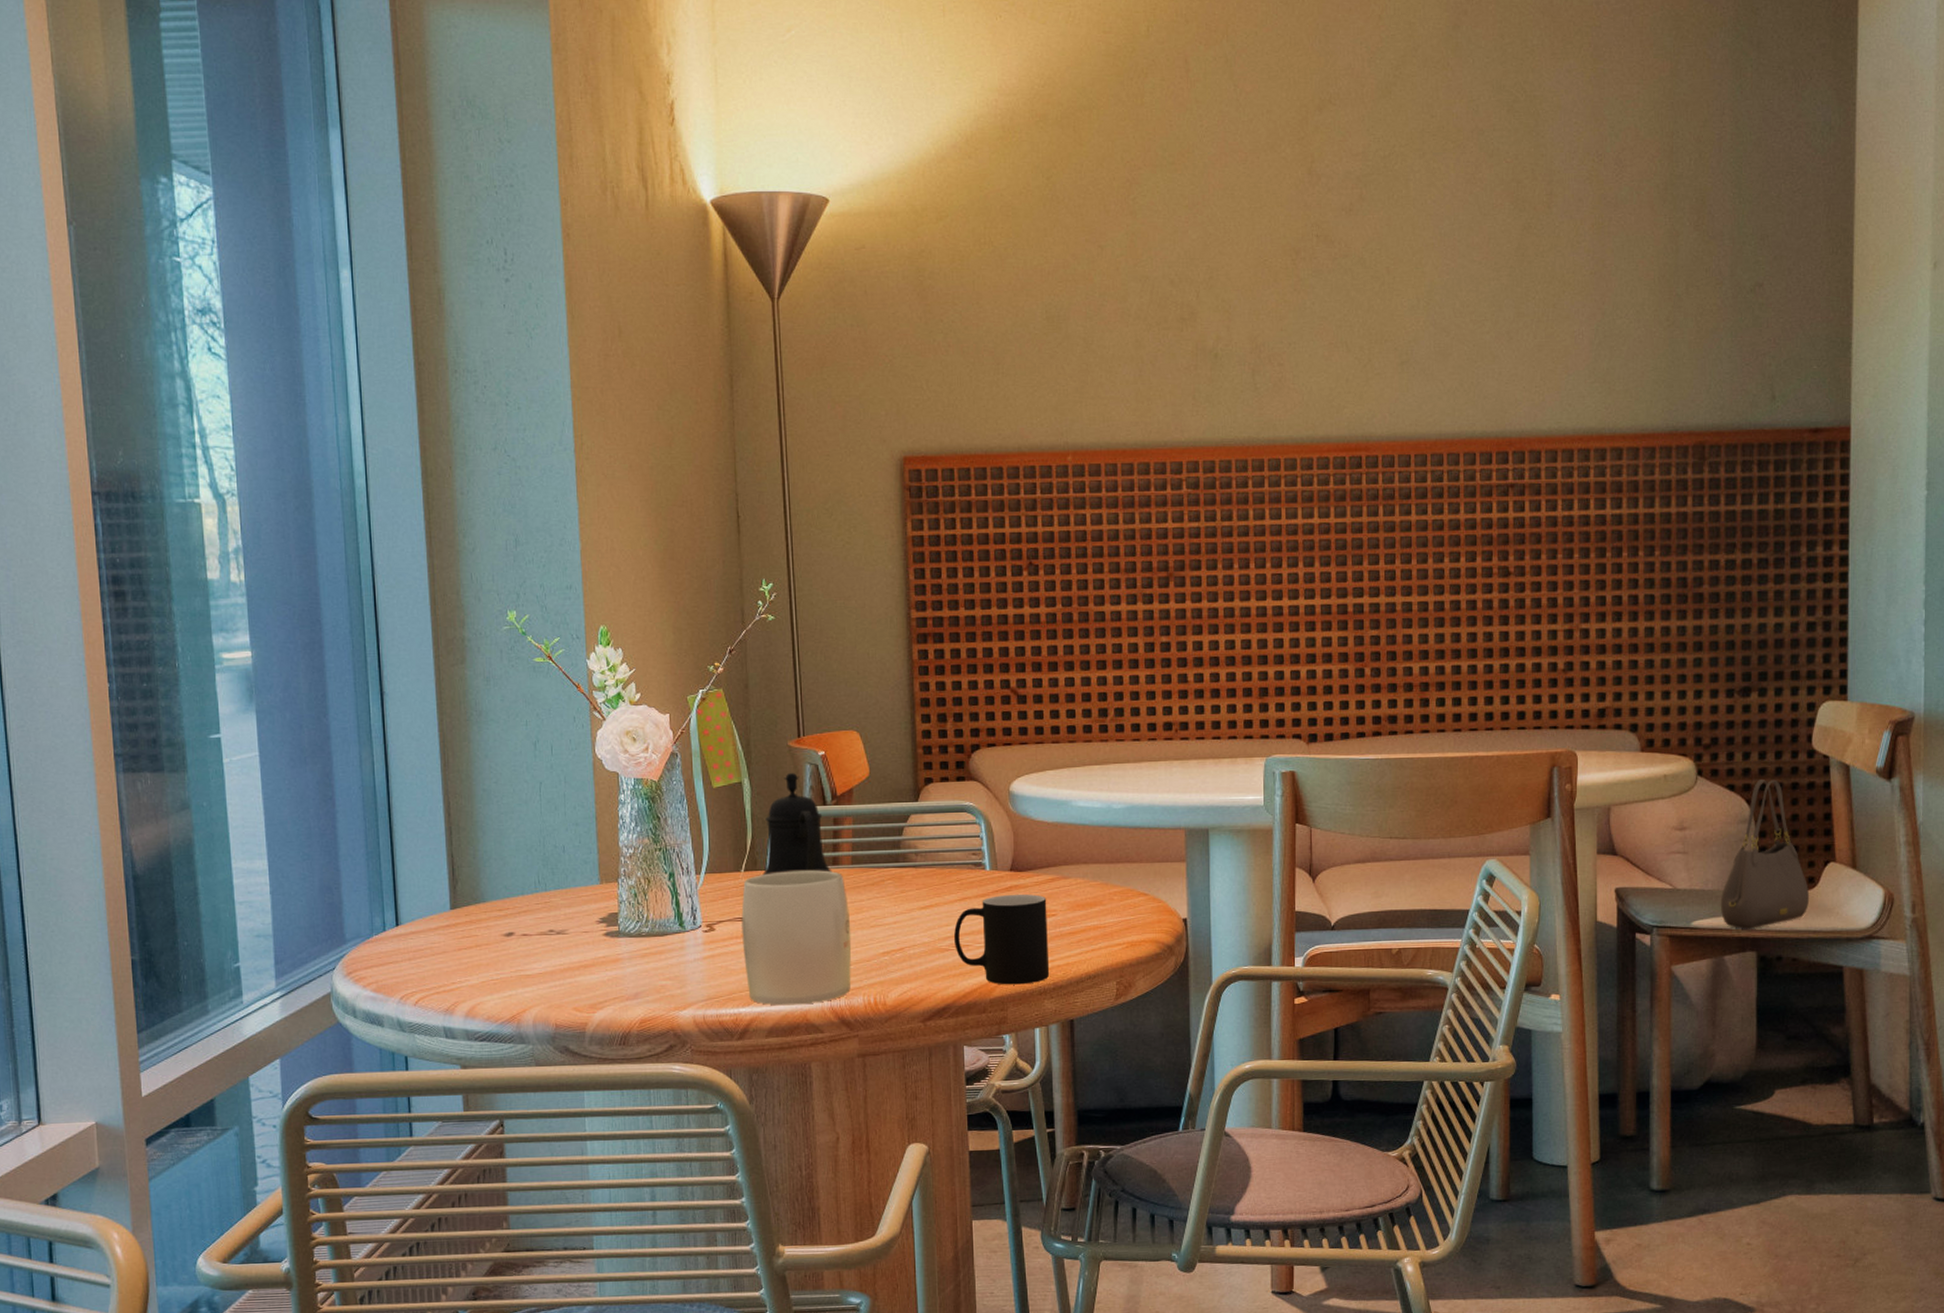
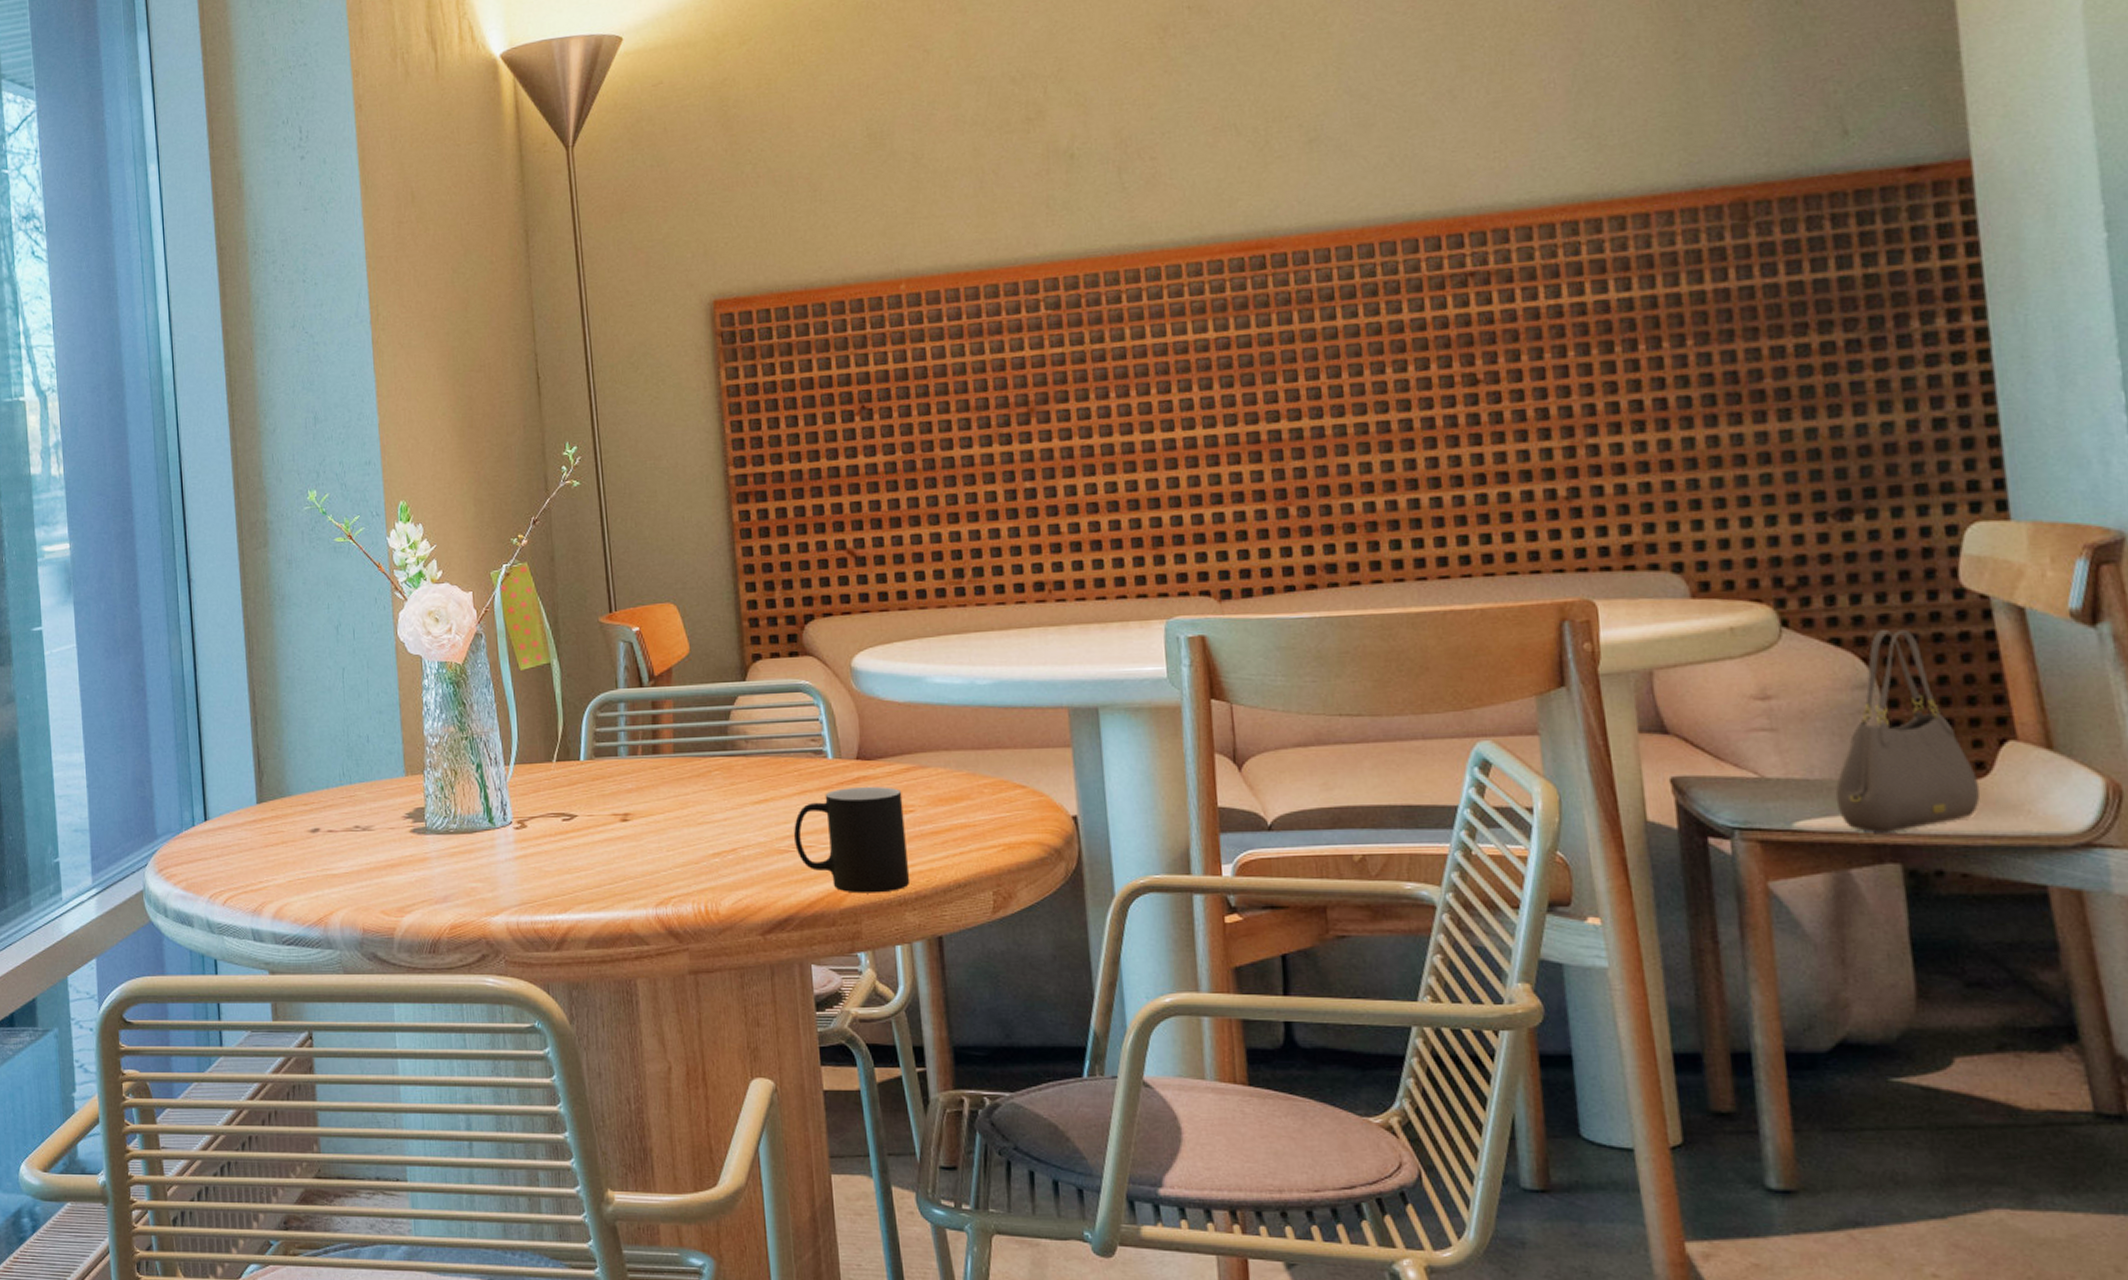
mug: present [741,870,852,1006] -> none [554,760,678,913]
coffeepot: present [762,772,832,876] -> none [576,651,653,767]

